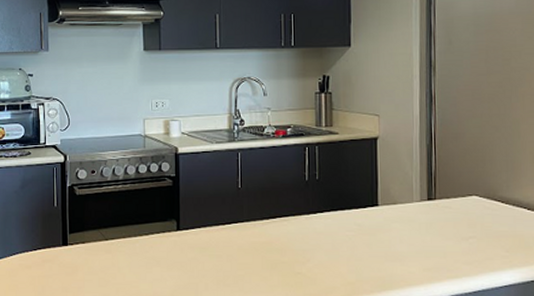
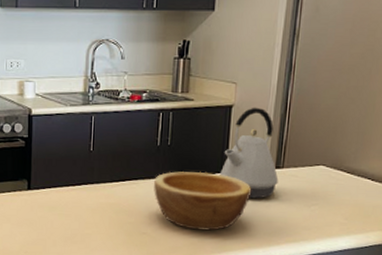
bowl: none [304,205,405,268] -> present [153,171,251,231]
kettle: none [371,138,432,233] -> present [219,107,279,199]

